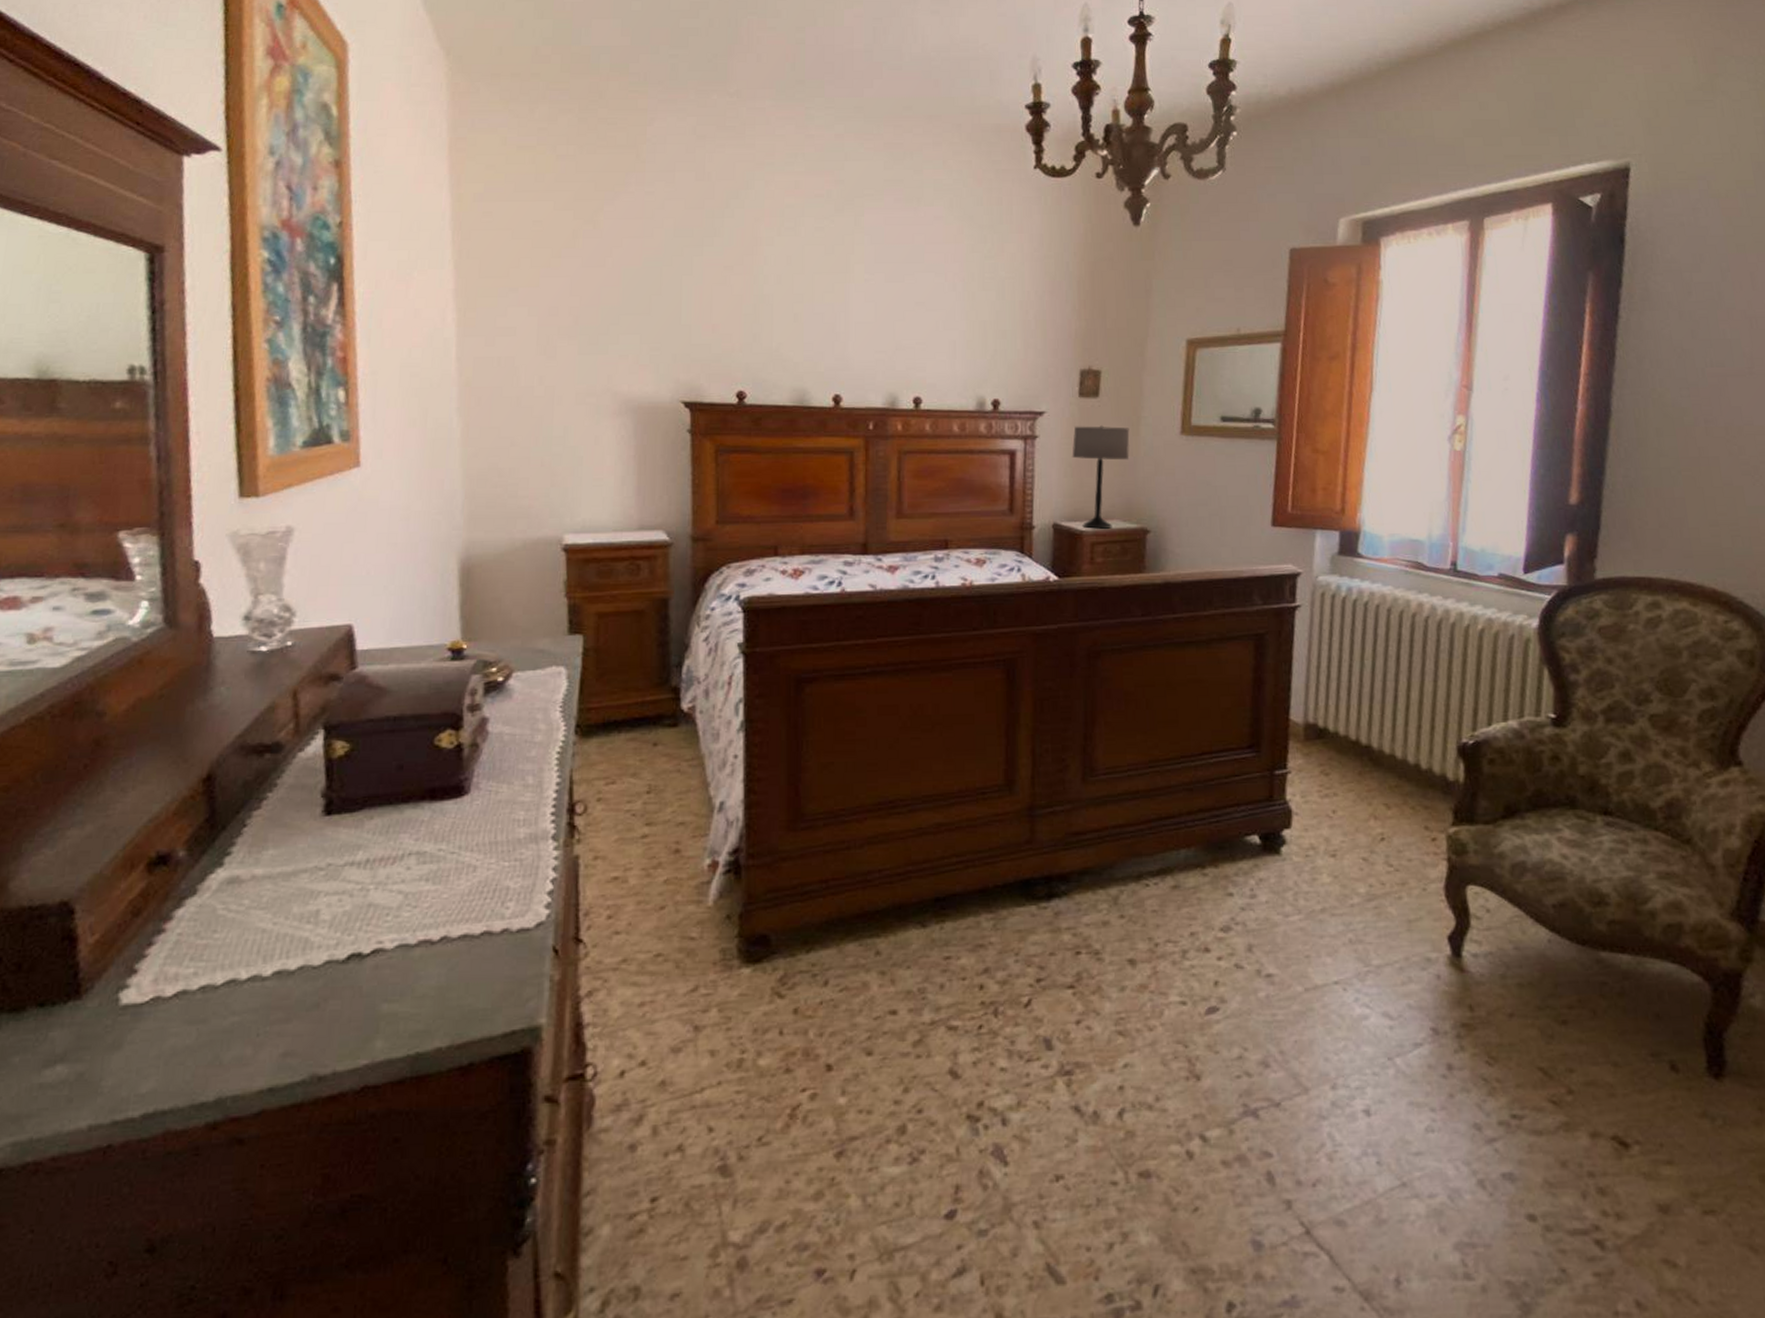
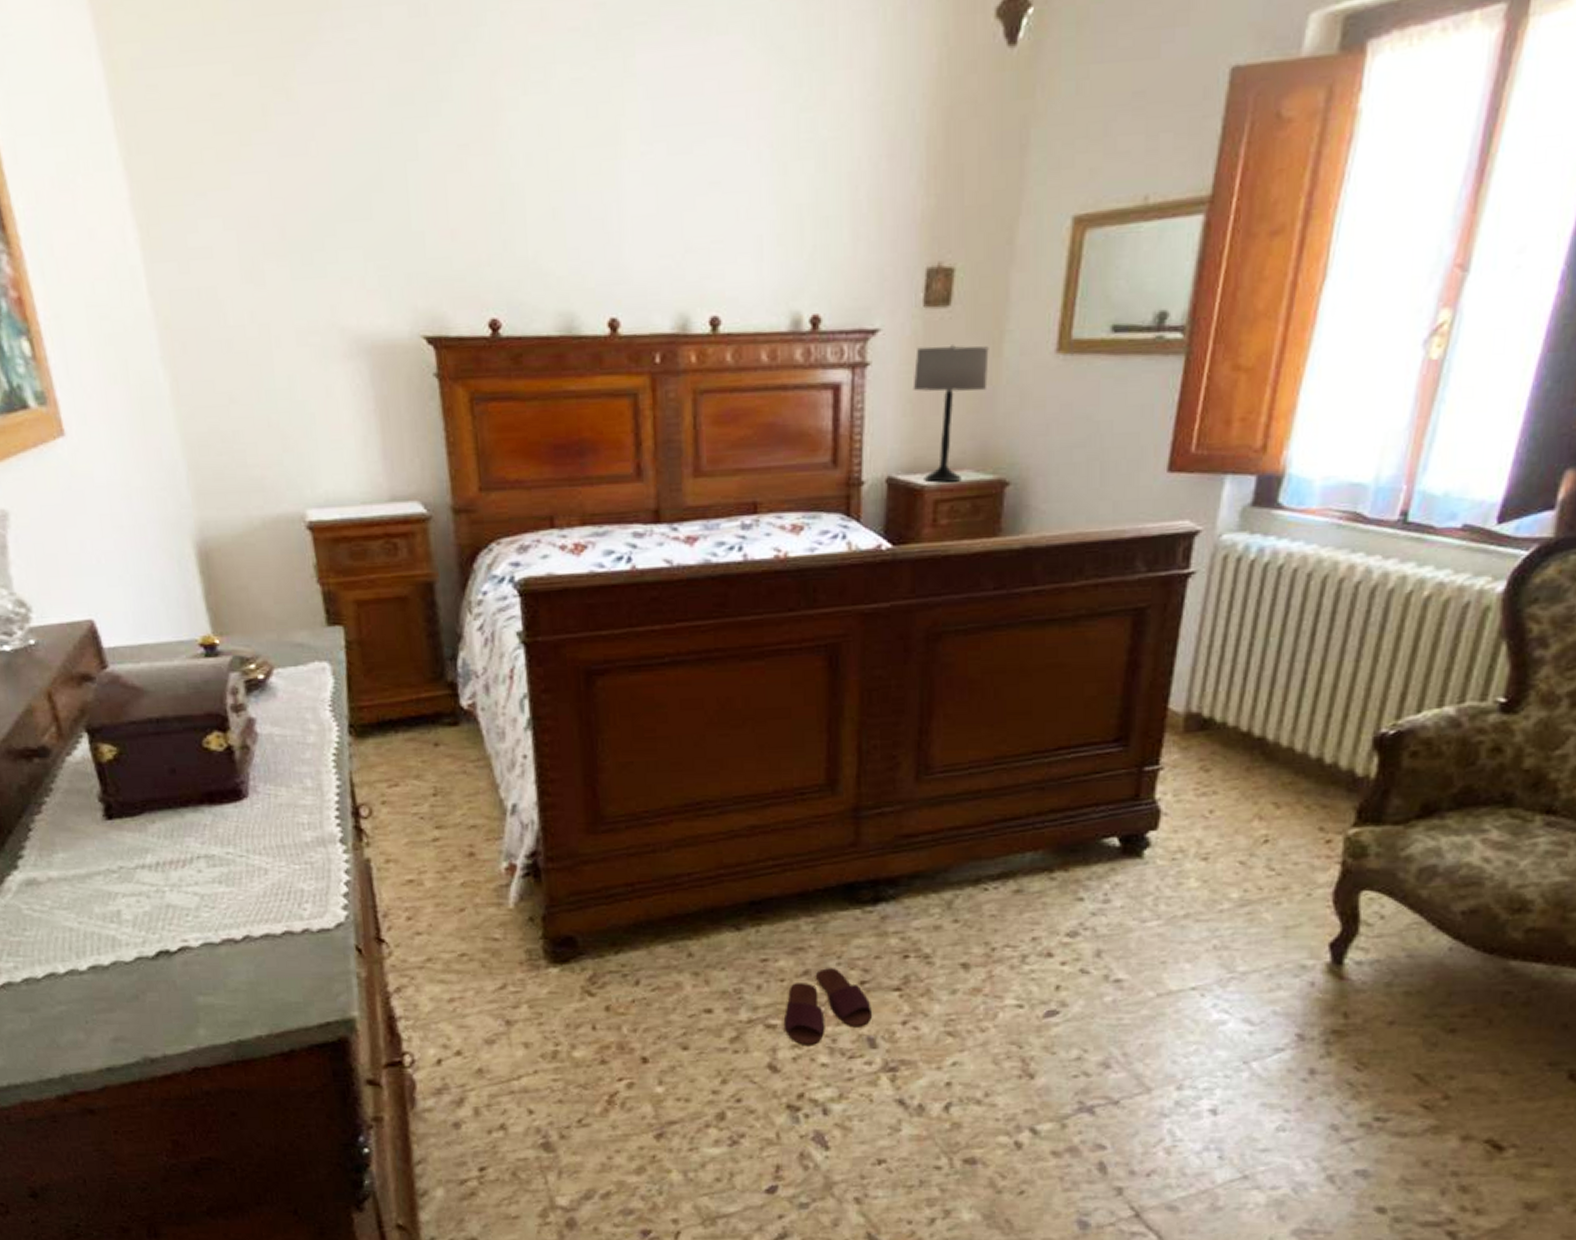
slippers: none [964,965,1049,1048] -> present [783,968,873,1045]

